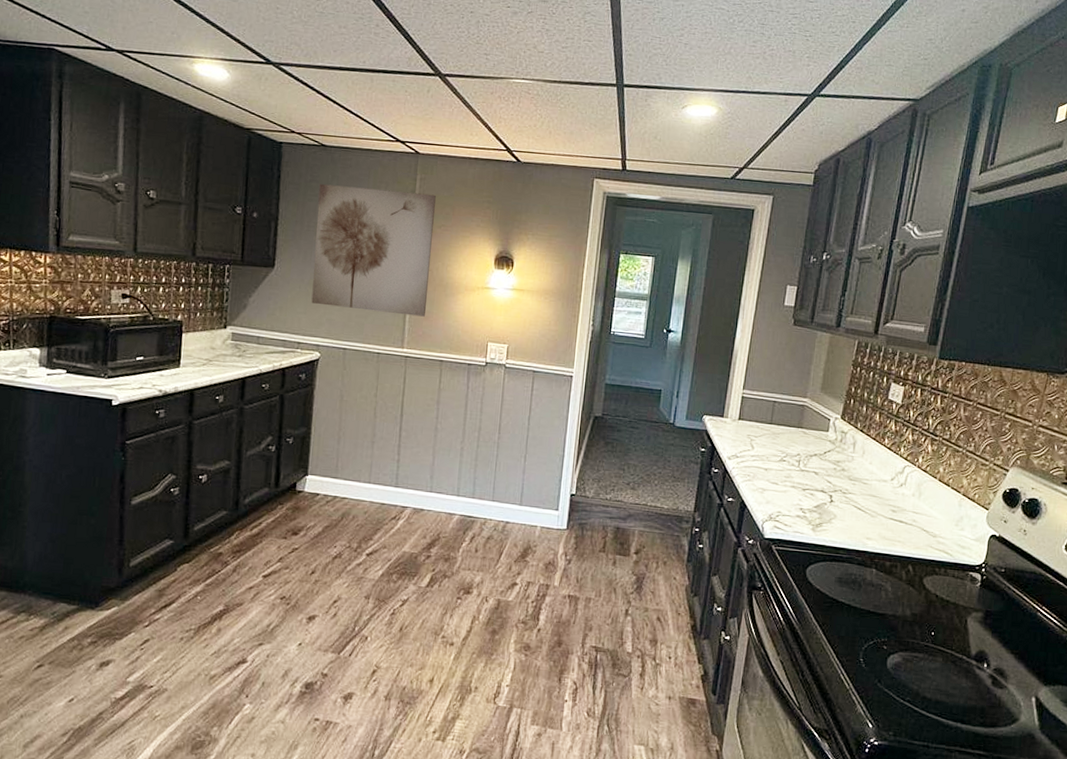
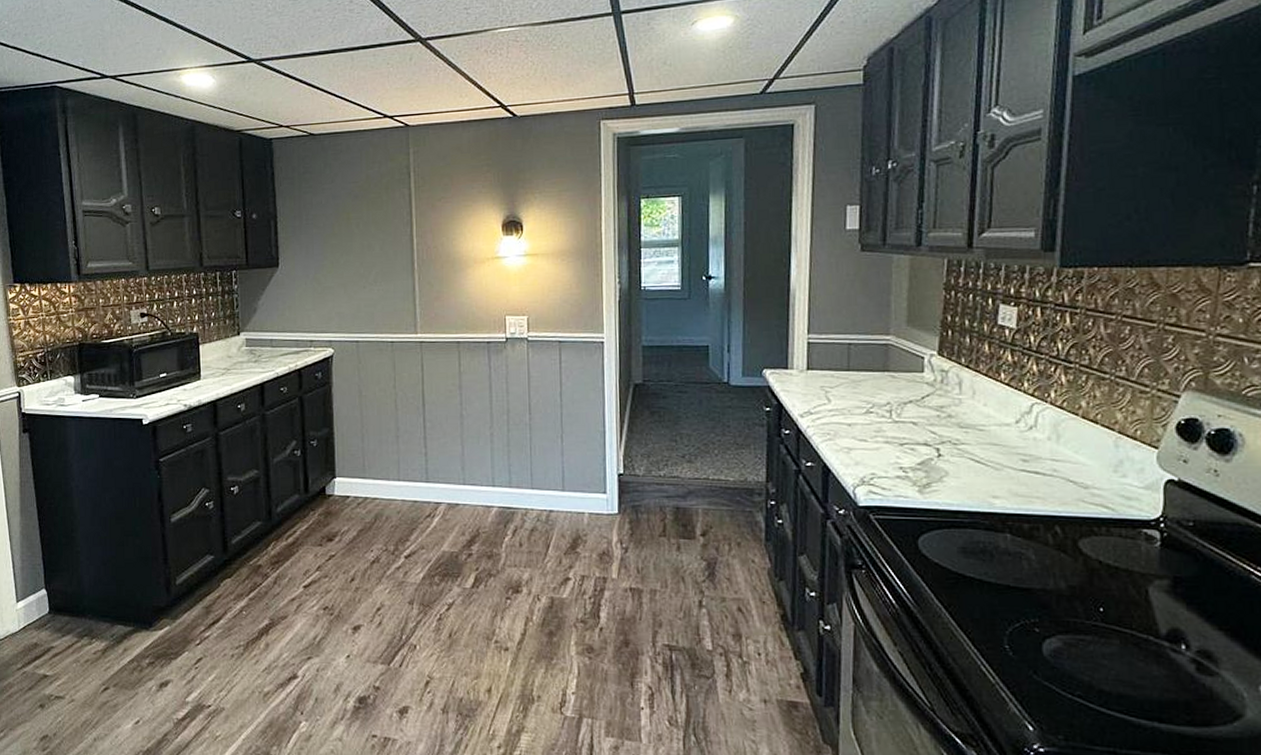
wall art: present [311,184,436,317] -> none [313,166,436,299]

